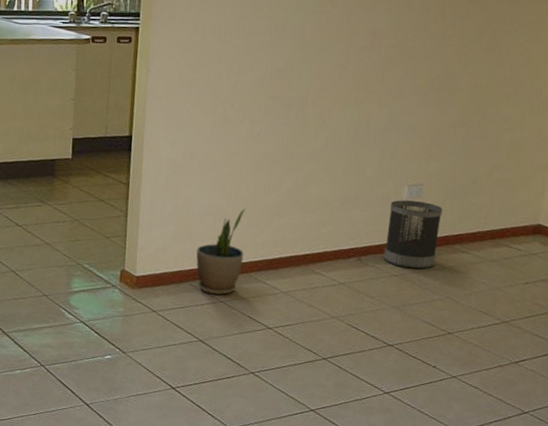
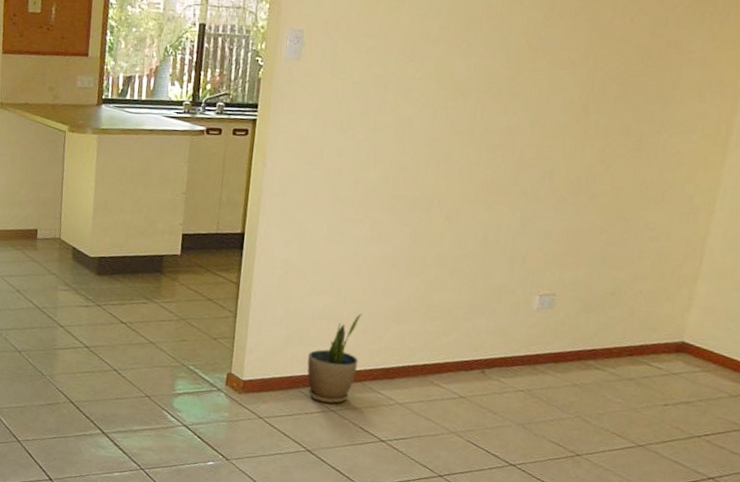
wastebasket: present [383,200,443,269] -> none [509,310,577,385]

